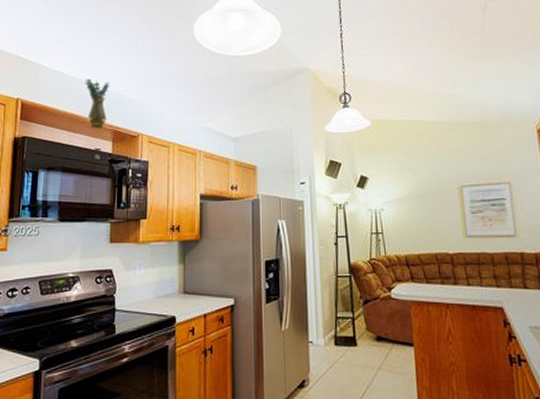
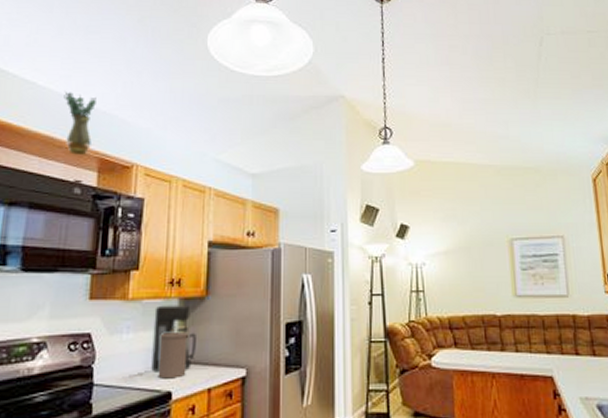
coffee maker: none [159,246,193,301] -> present [151,305,196,372]
canister: none [164,269,187,306] -> present [158,333,188,379]

